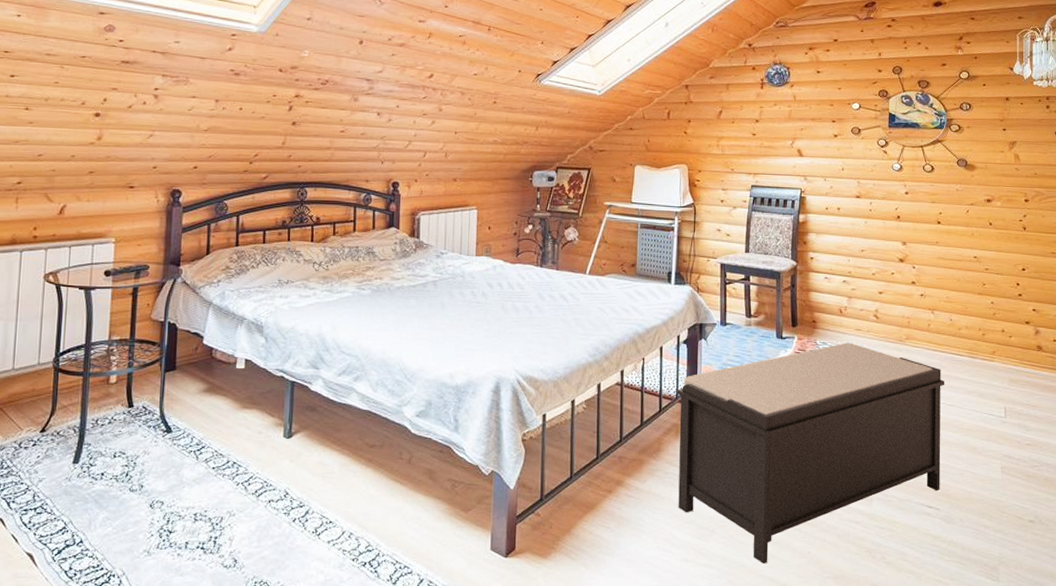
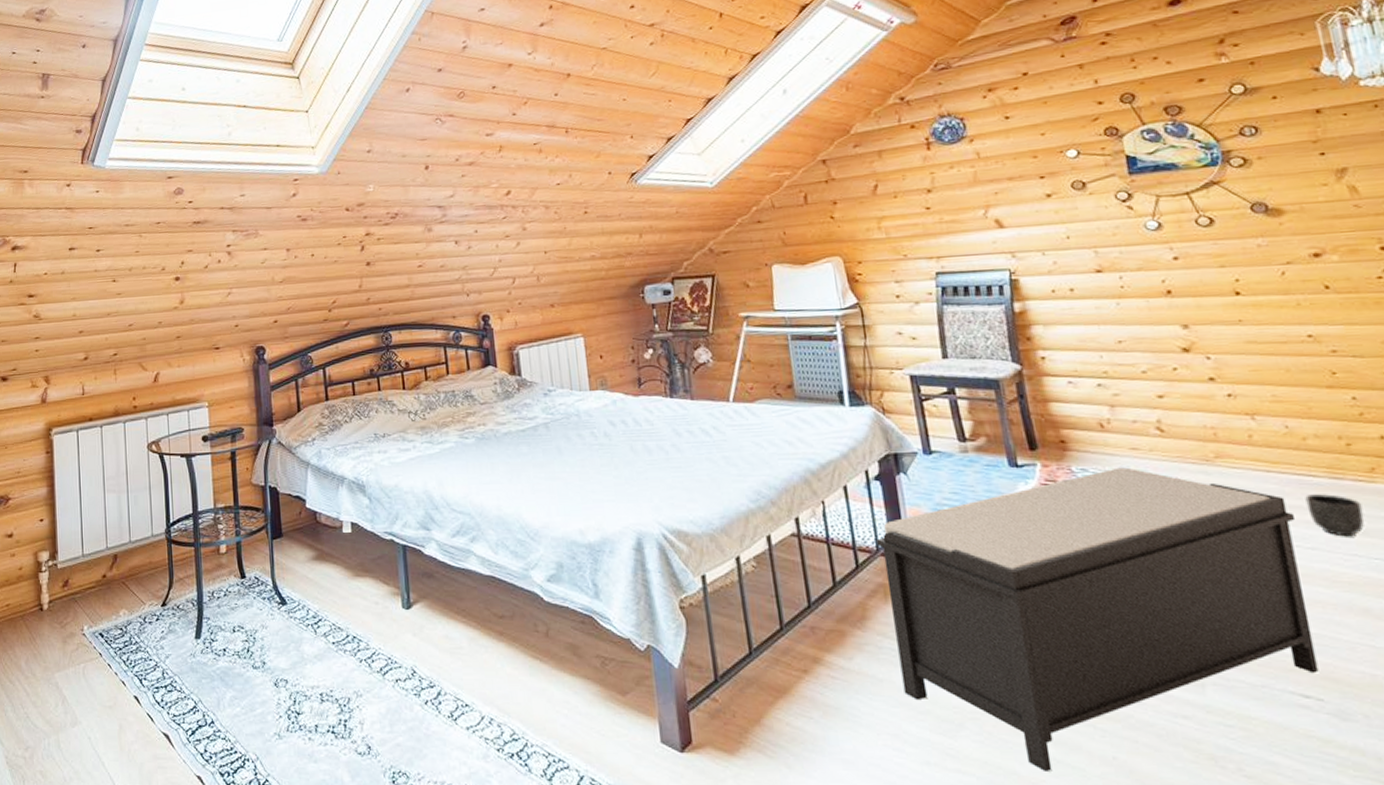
planter: none [953,368,984,398] -> present [1305,494,1365,537]

